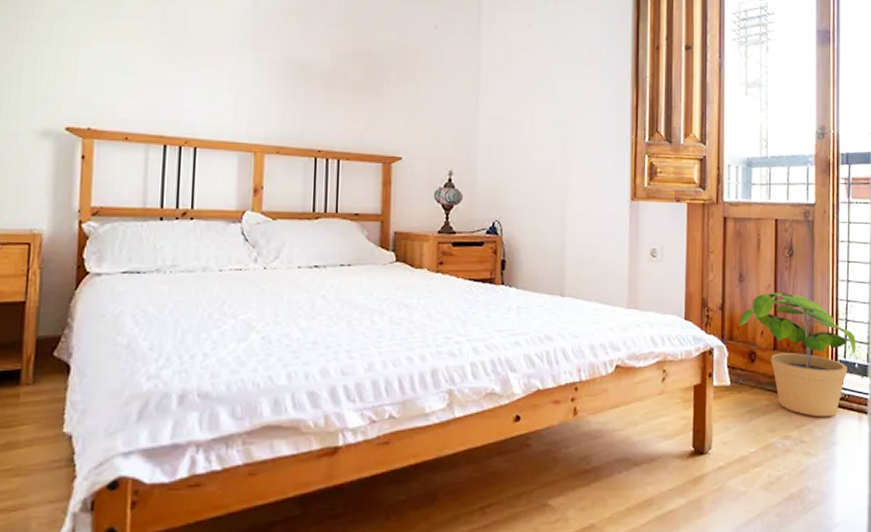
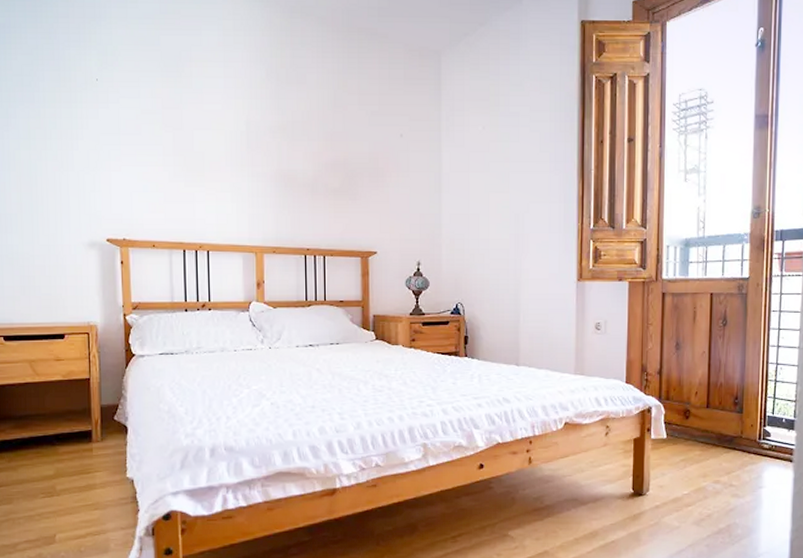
potted plant: present [738,293,856,417] -> none [675,358,784,465]

